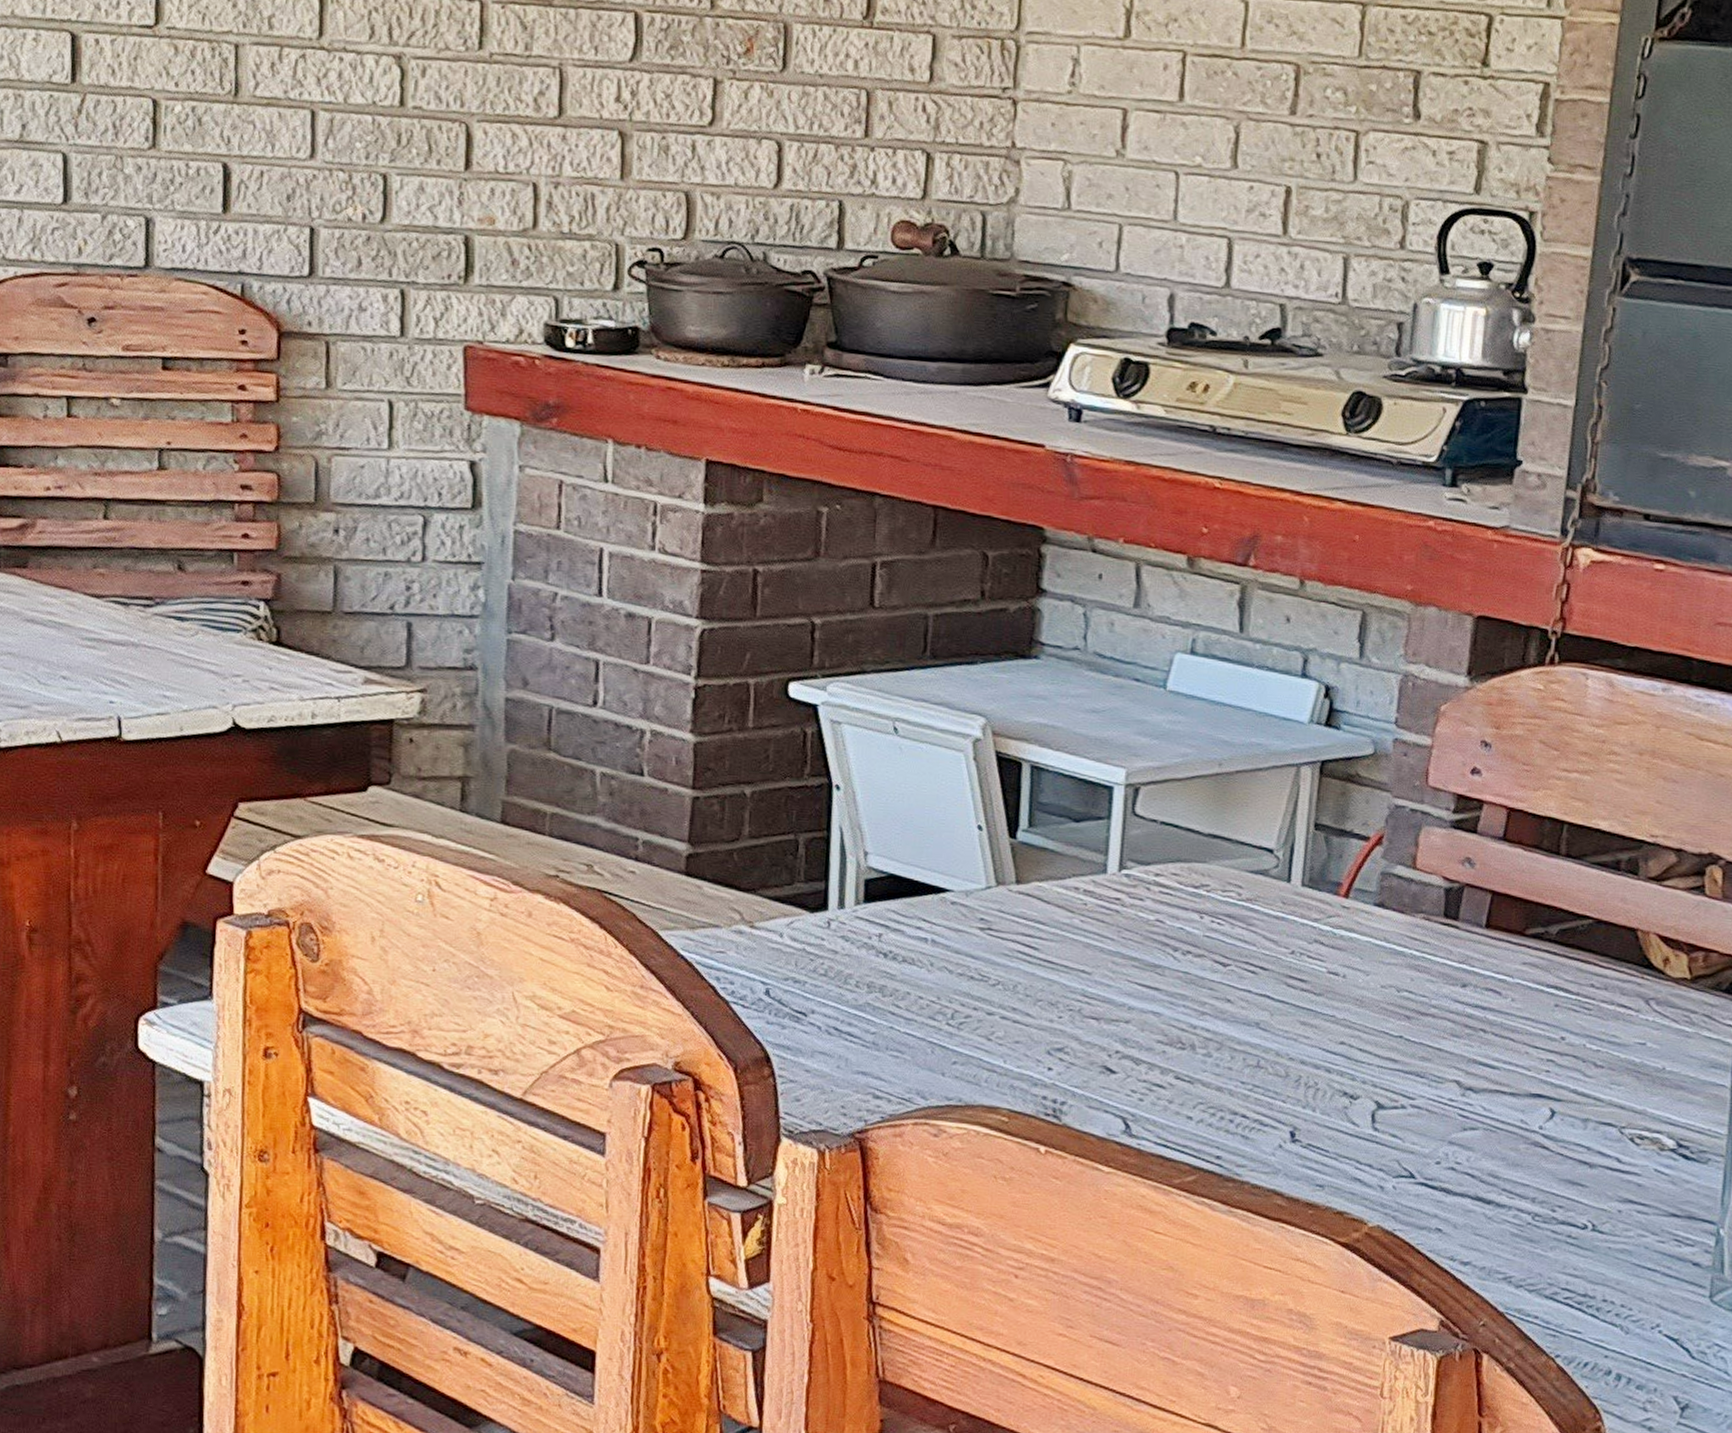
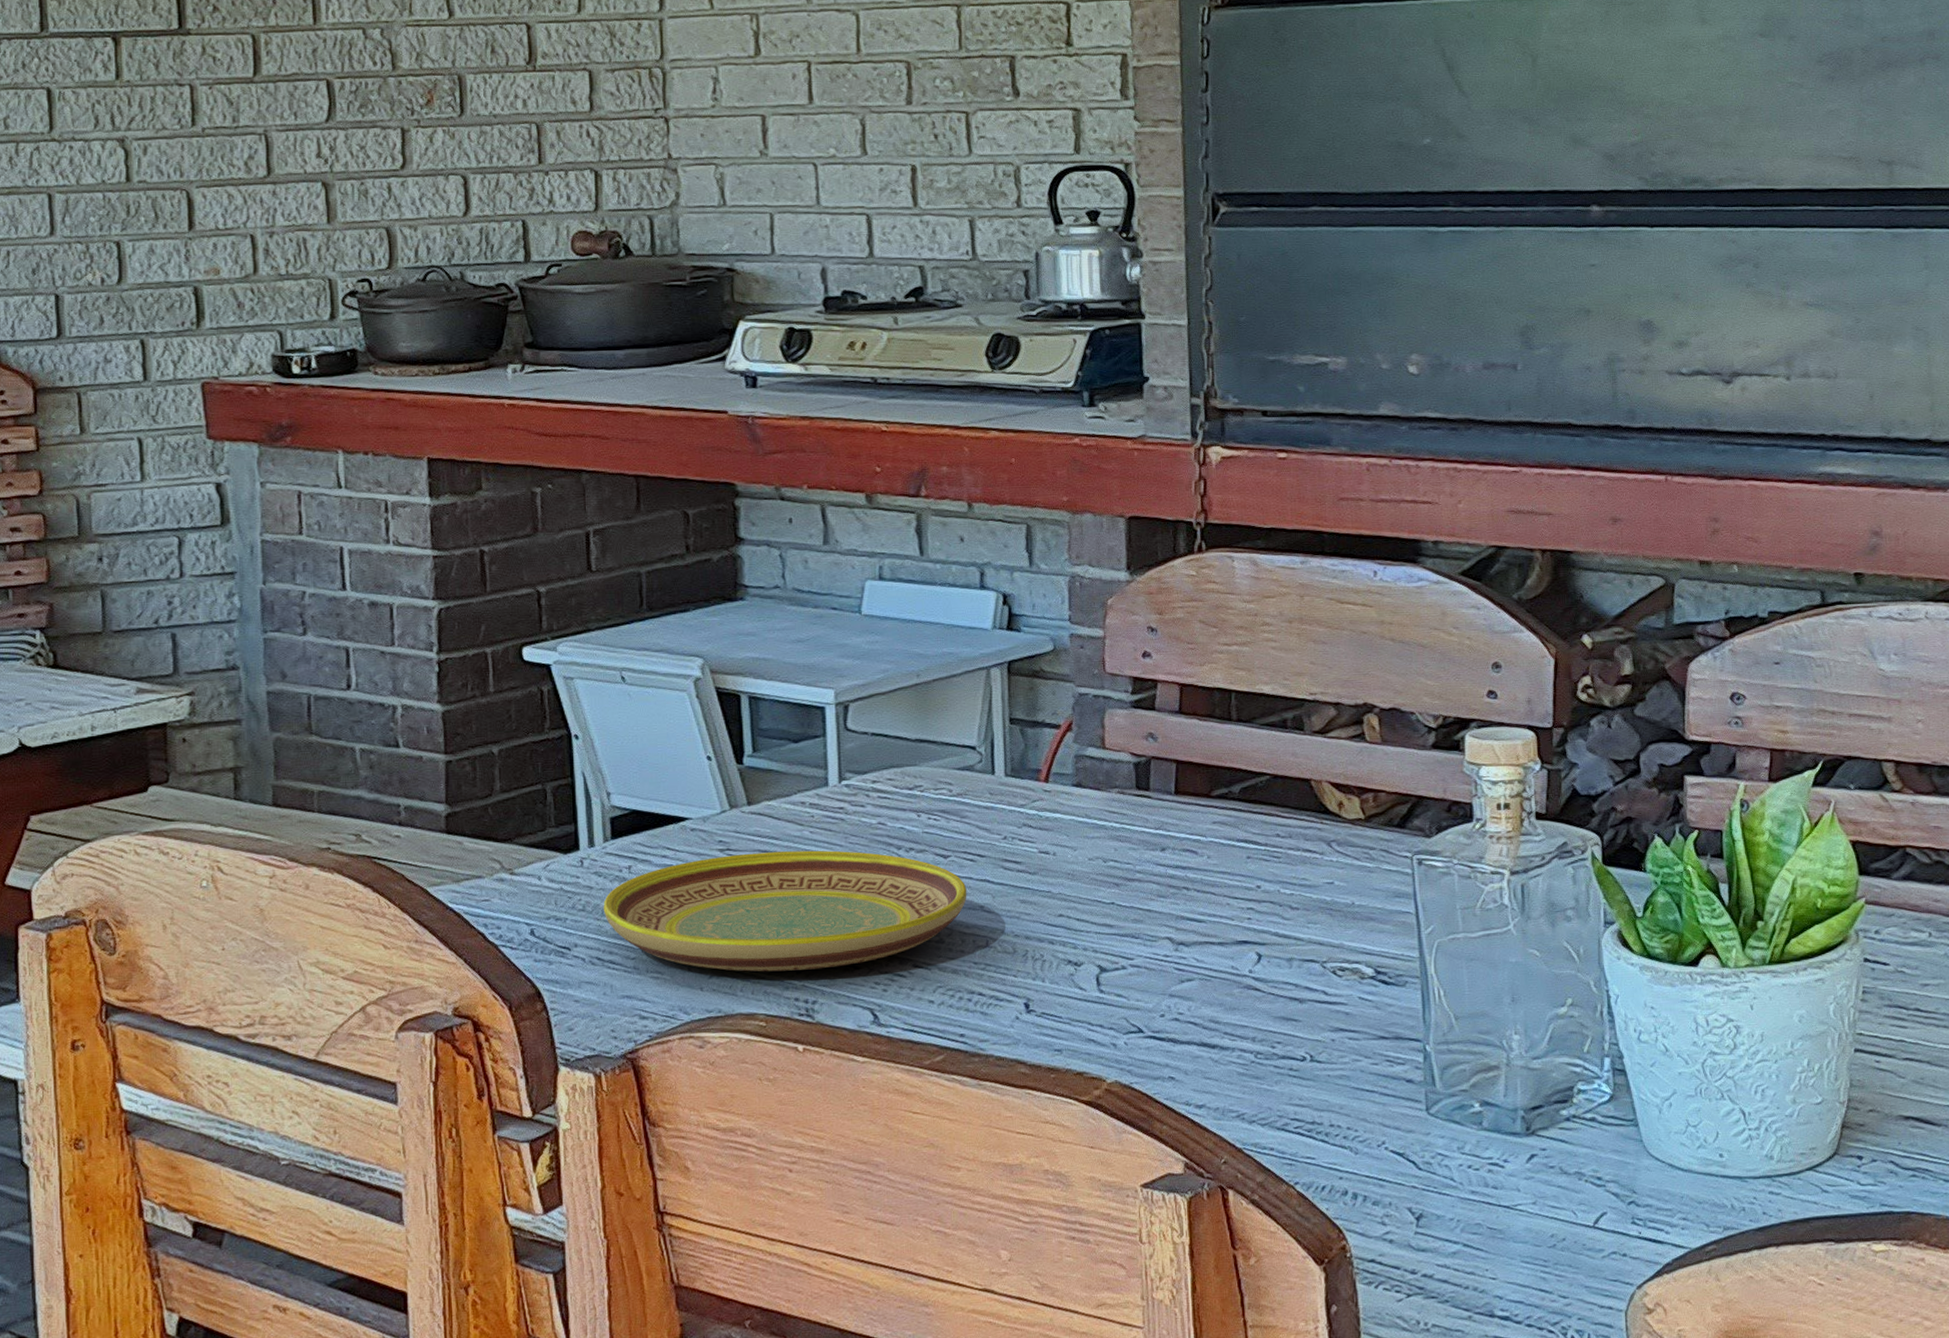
plate: none [846,935,1244,1069] -> present [603,850,967,972]

